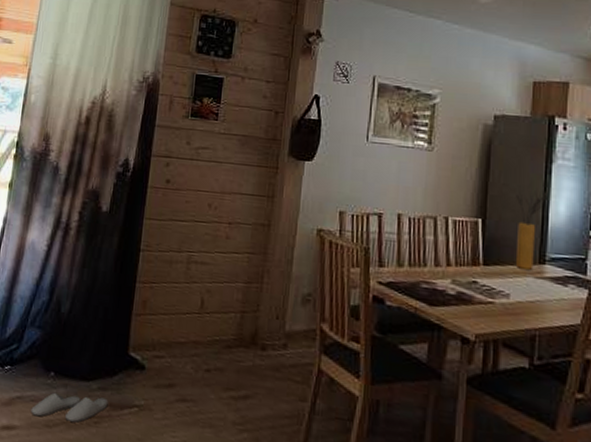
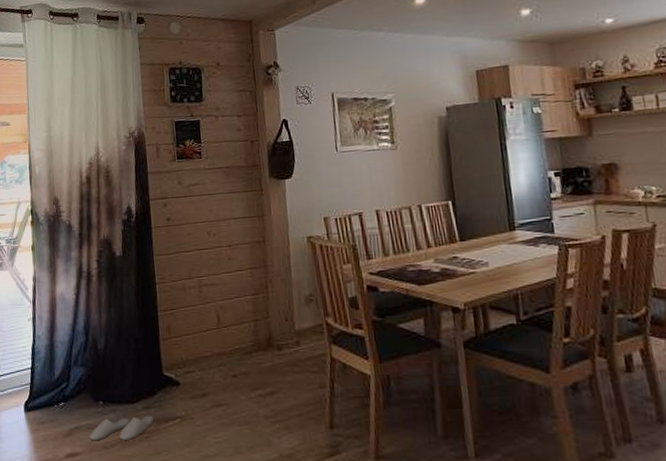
vase: present [515,184,548,271] -> none [478,162,507,239]

